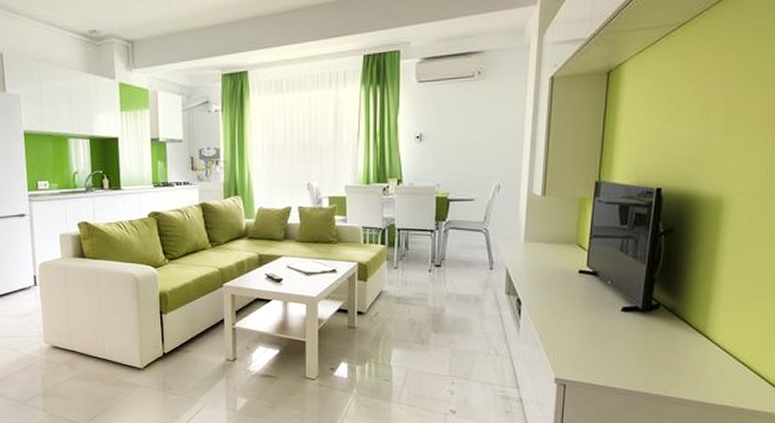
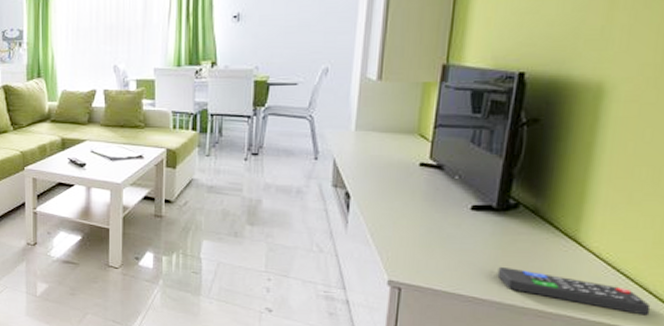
remote control: none [644,360,764,398] -> present [497,266,651,316]

